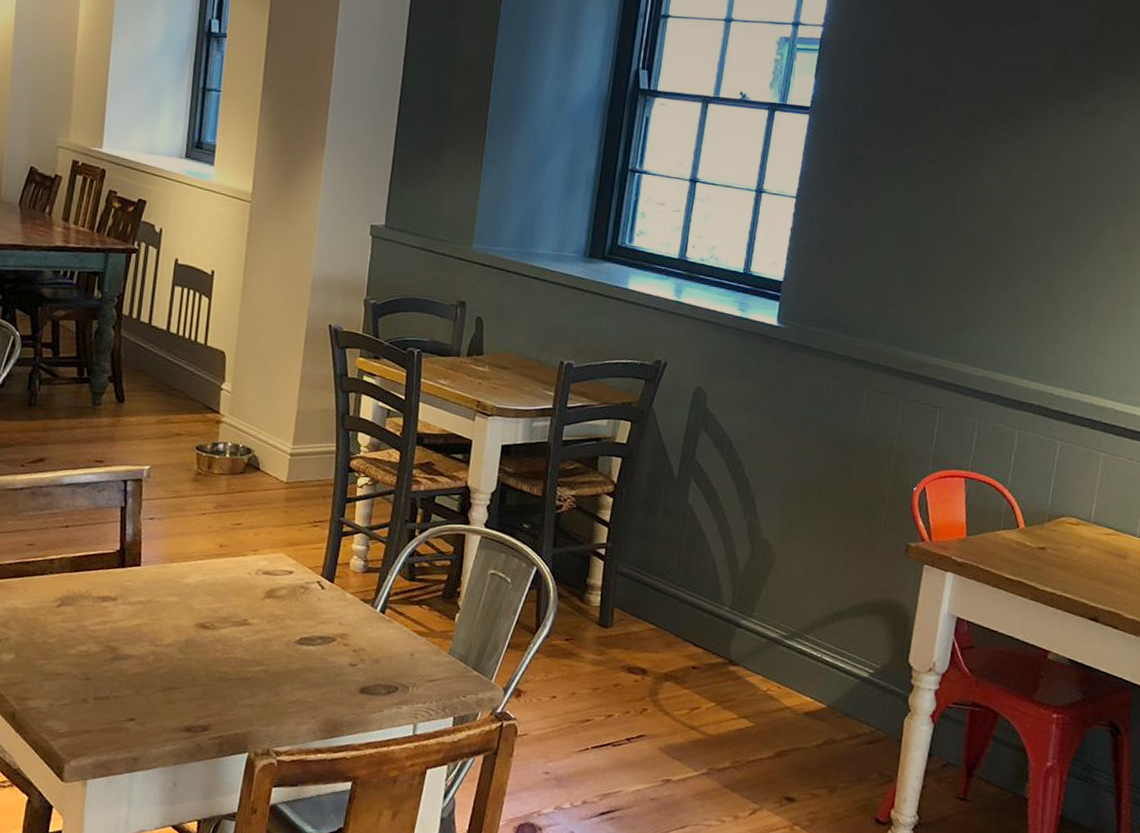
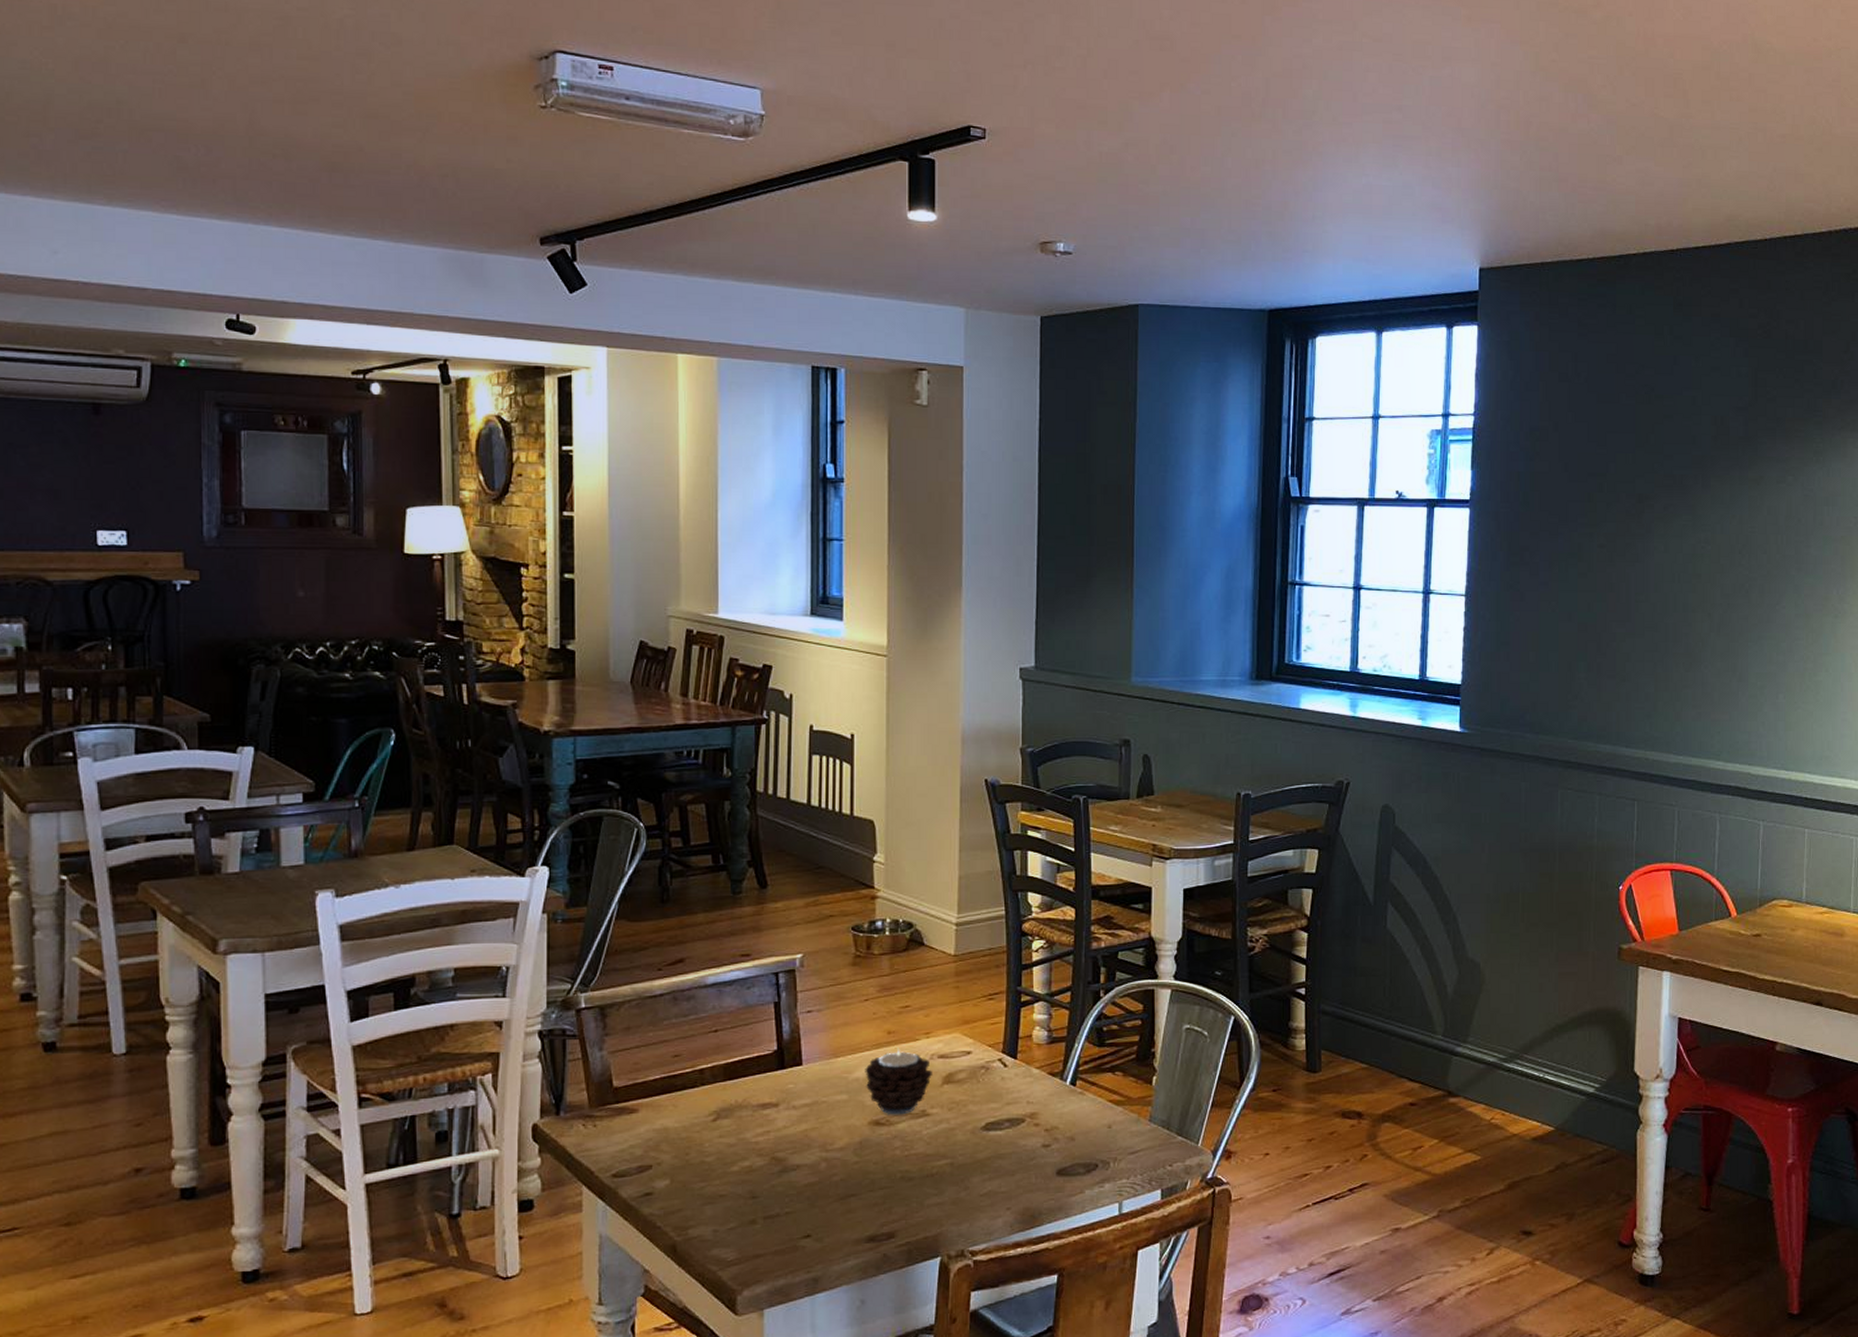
candle: none [196,560,256,621] -> present [865,1048,932,1115]

